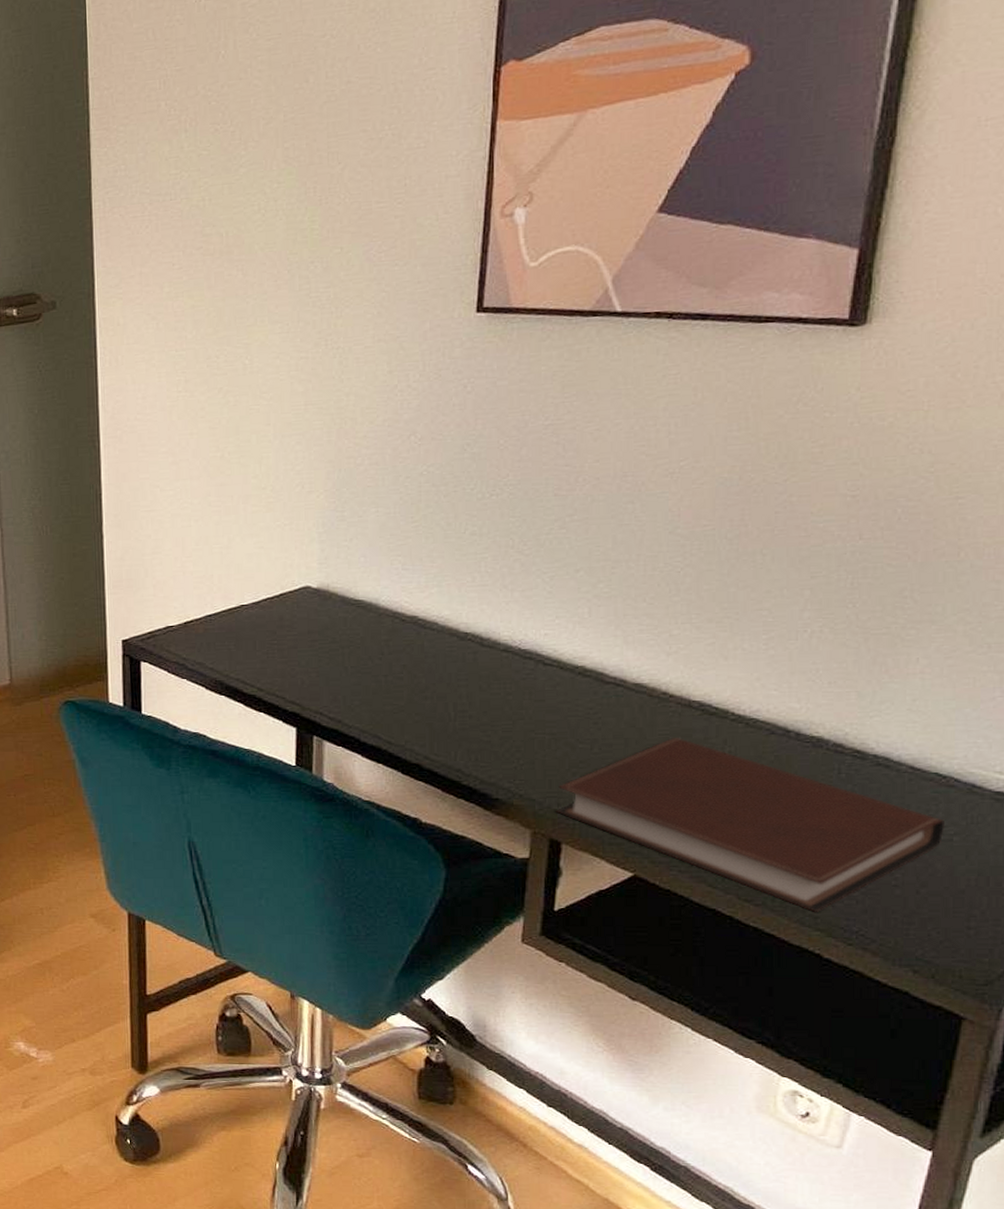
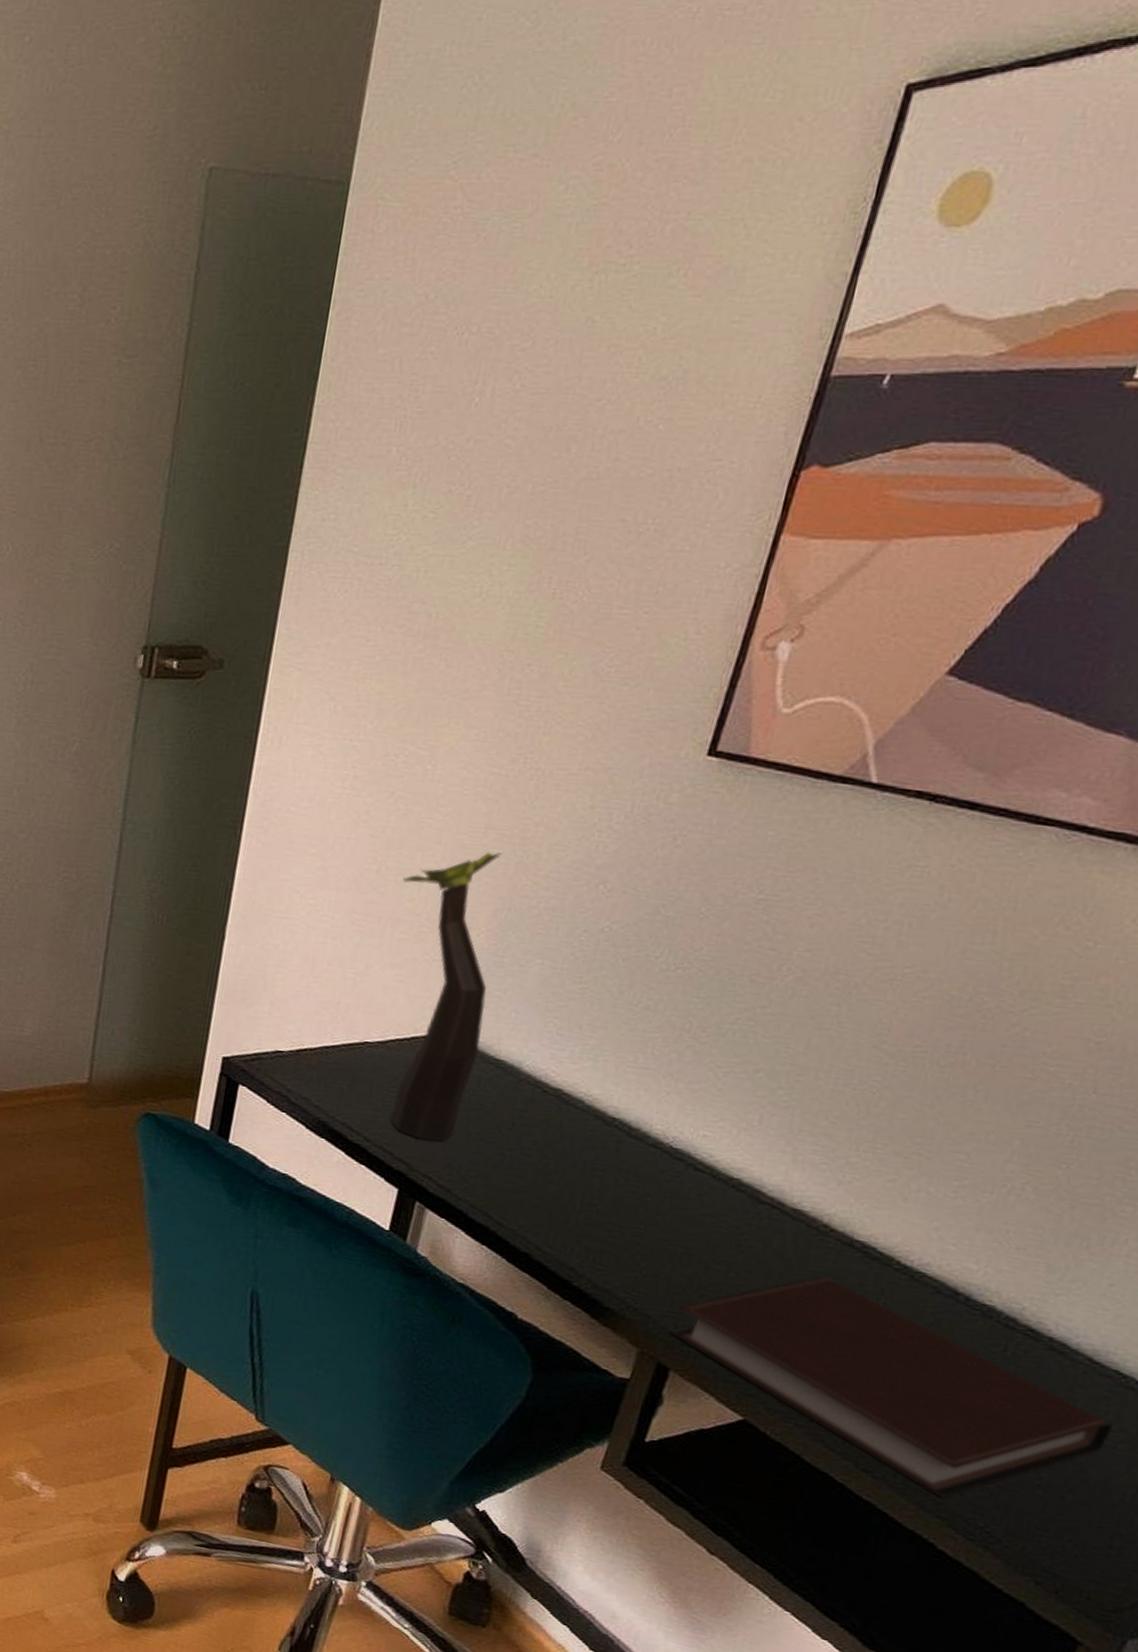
plant: none [244,424,340,681] -> present [391,852,502,1141]

